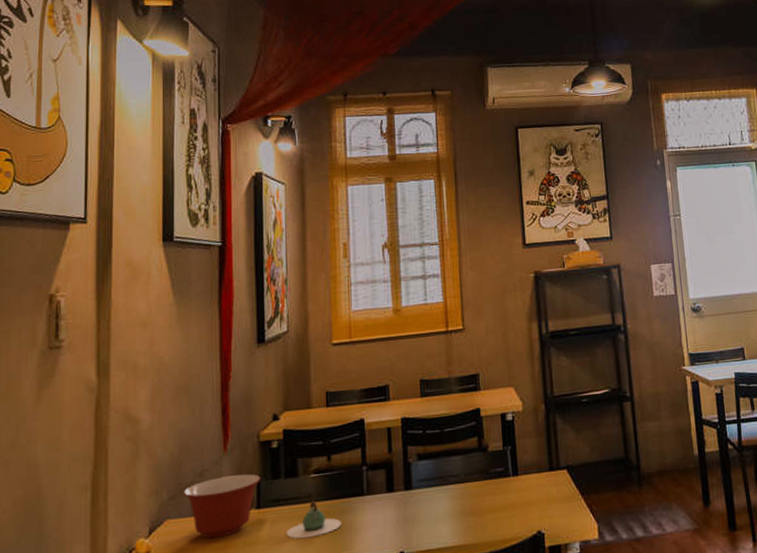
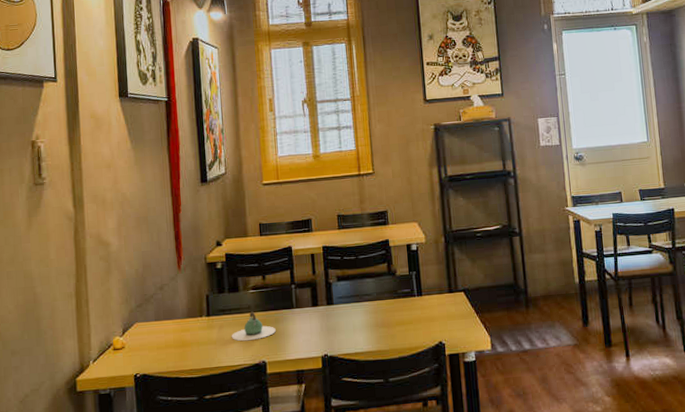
mixing bowl: present [182,474,260,539] -> none [147,288,209,339]

